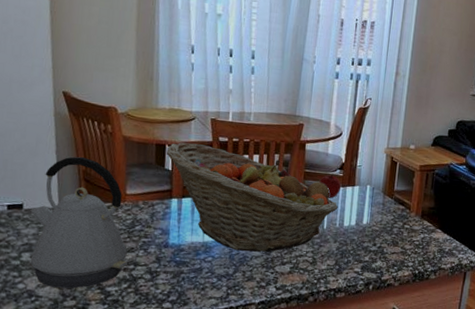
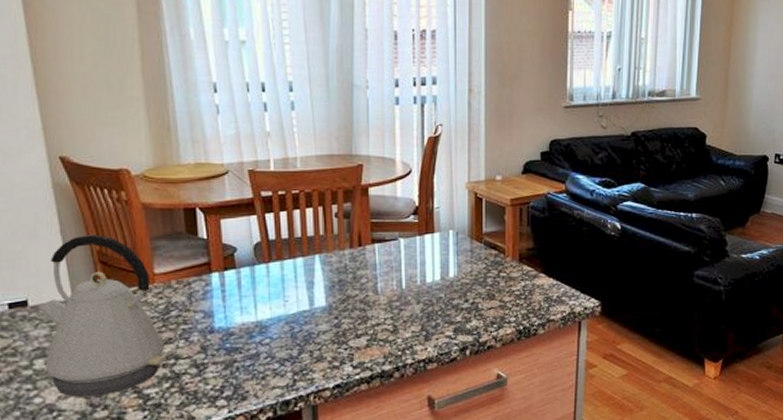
fruit basket: present [166,142,338,252] -> none [197,203,417,327]
apple: present [319,173,341,198] -> none [390,220,418,251]

